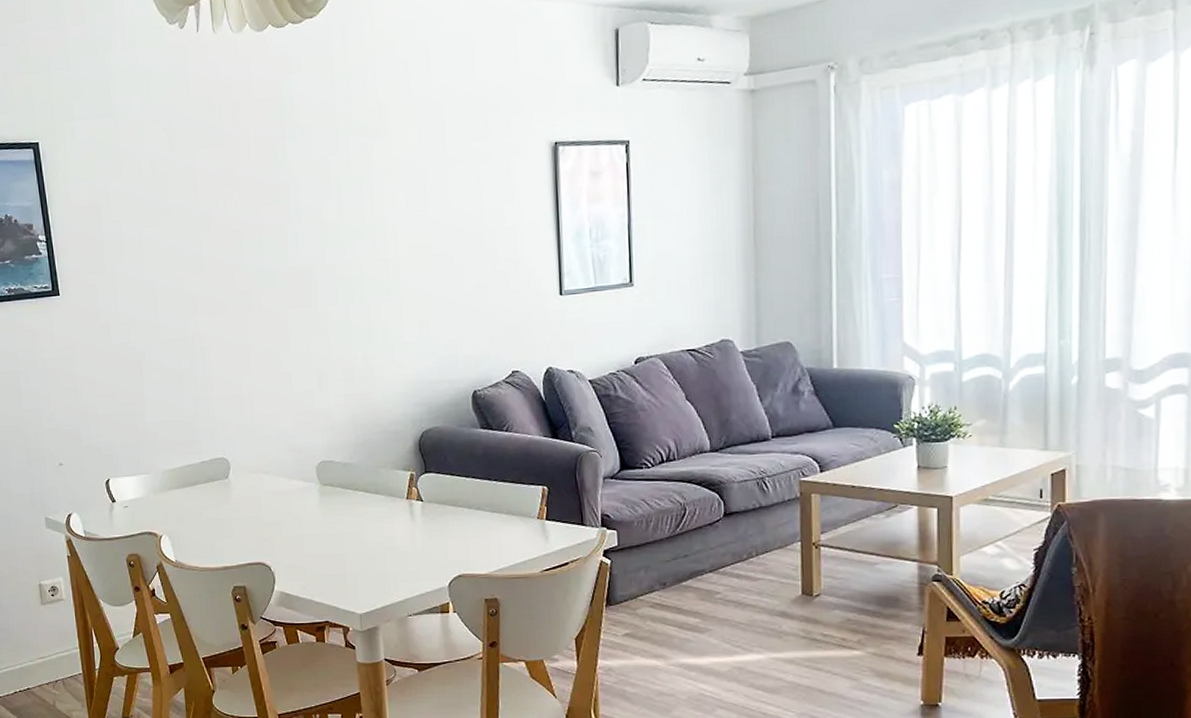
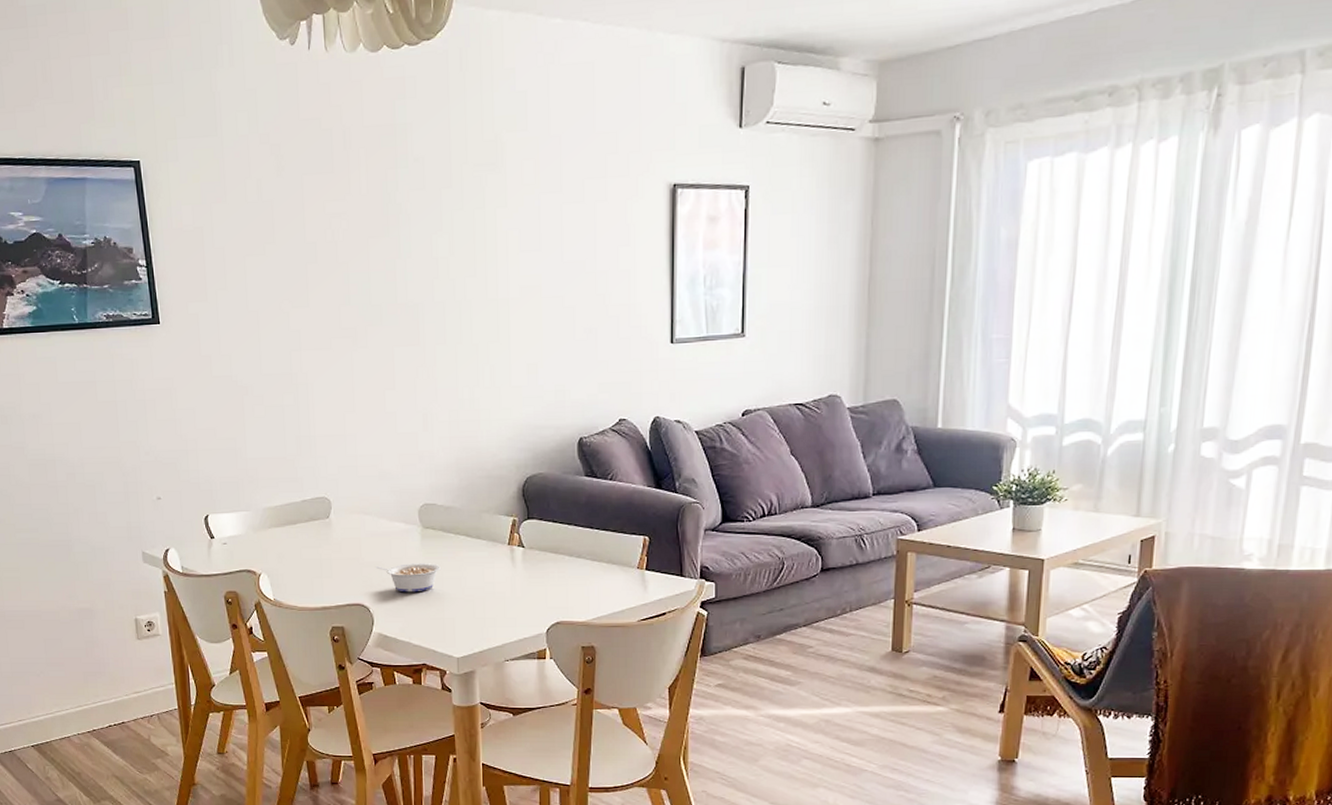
legume: none [276,520,340,550] -> present [376,563,441,593]

